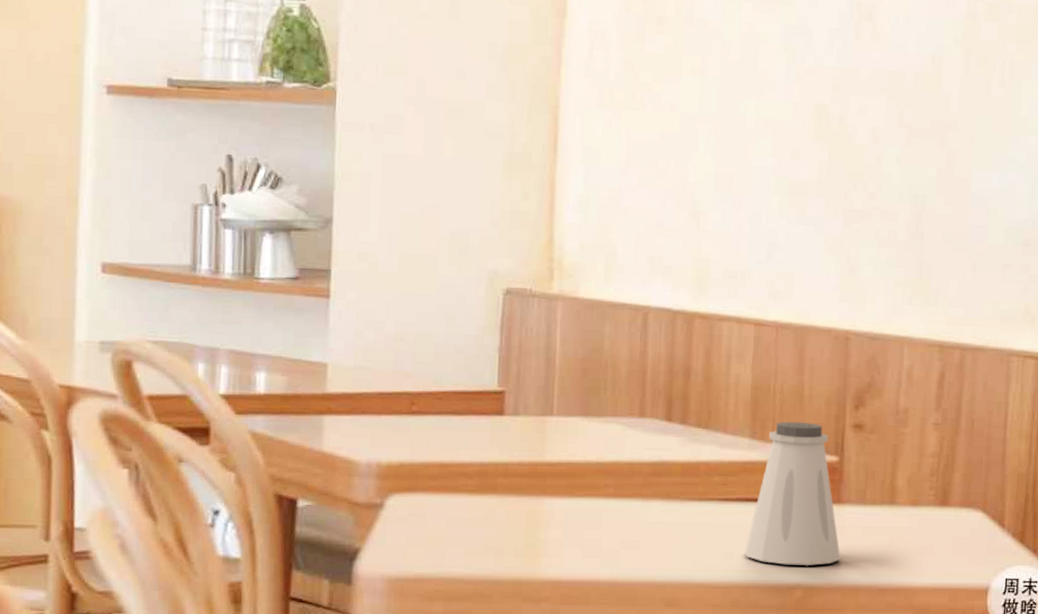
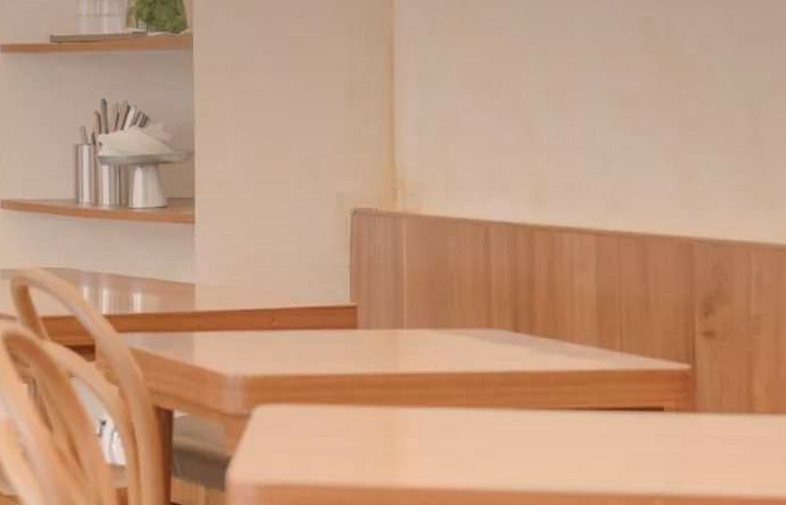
saltshaker: present [745,422,841,565] -> none [600,330,701,475]

